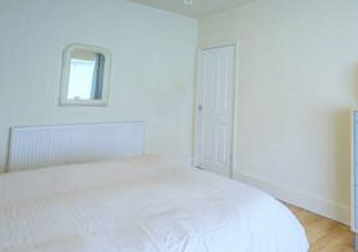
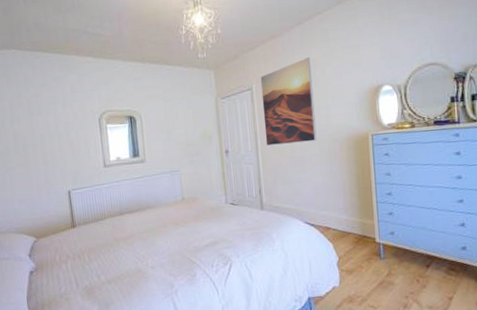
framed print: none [243,22,298,109] -> present [260,57,317,146]

